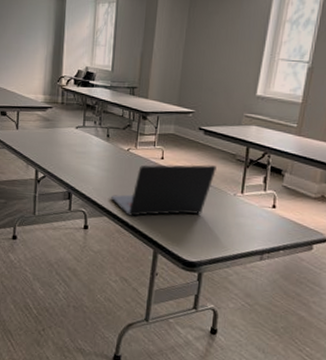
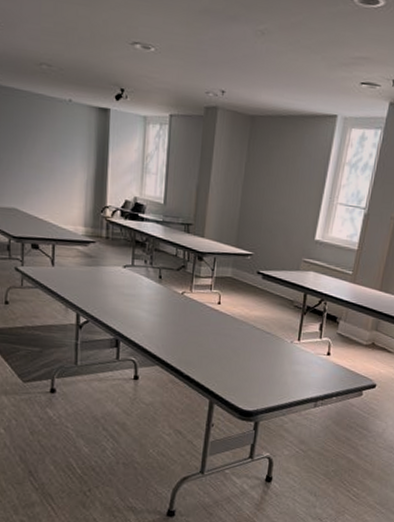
laptop: present [111,164,217,216] -> none [164,310,274,365]

